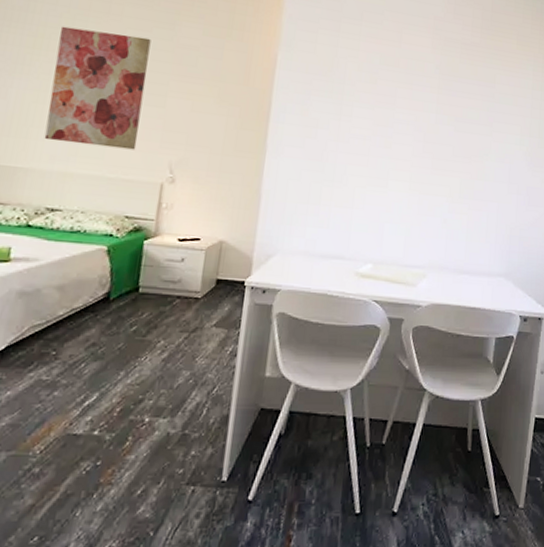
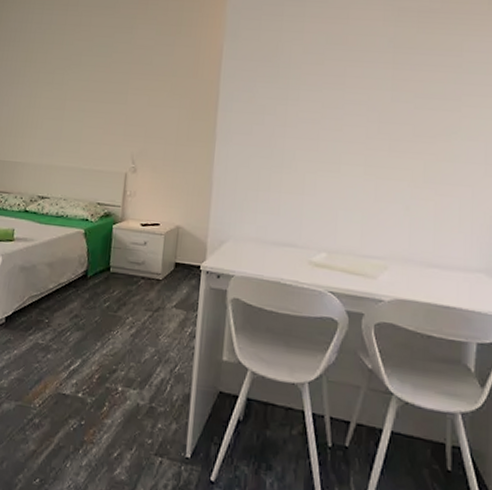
wall art: present [44,26,151,150] -> none [35,40,114,144]

